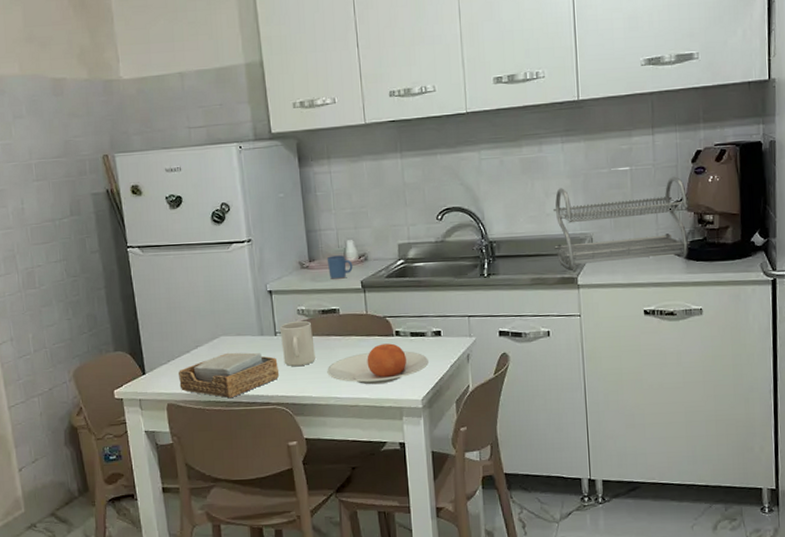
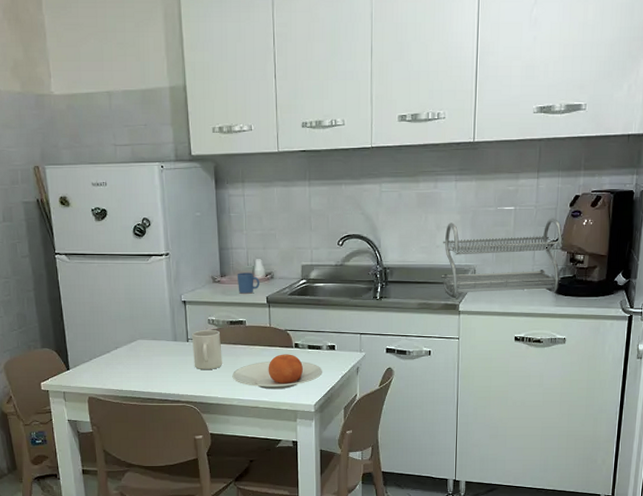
napkin holder: present [178,352,280,399] -> none [98,354,190,395]

